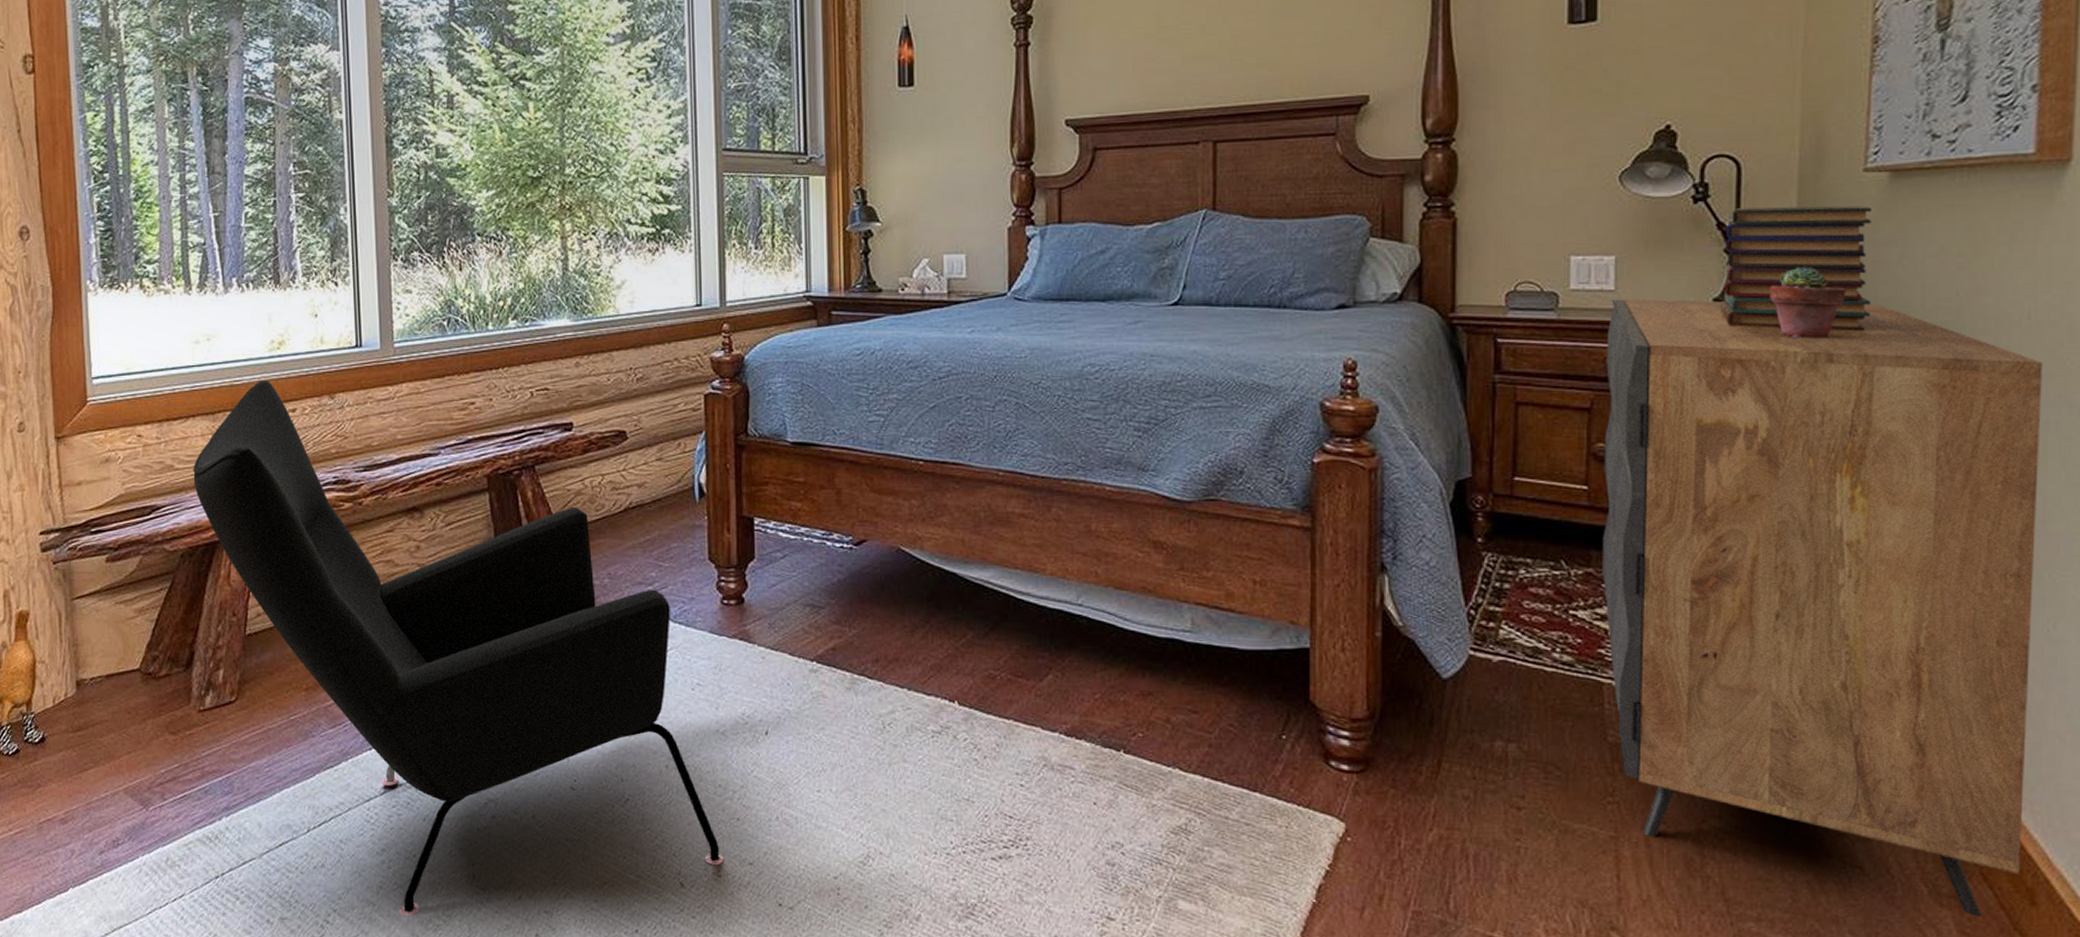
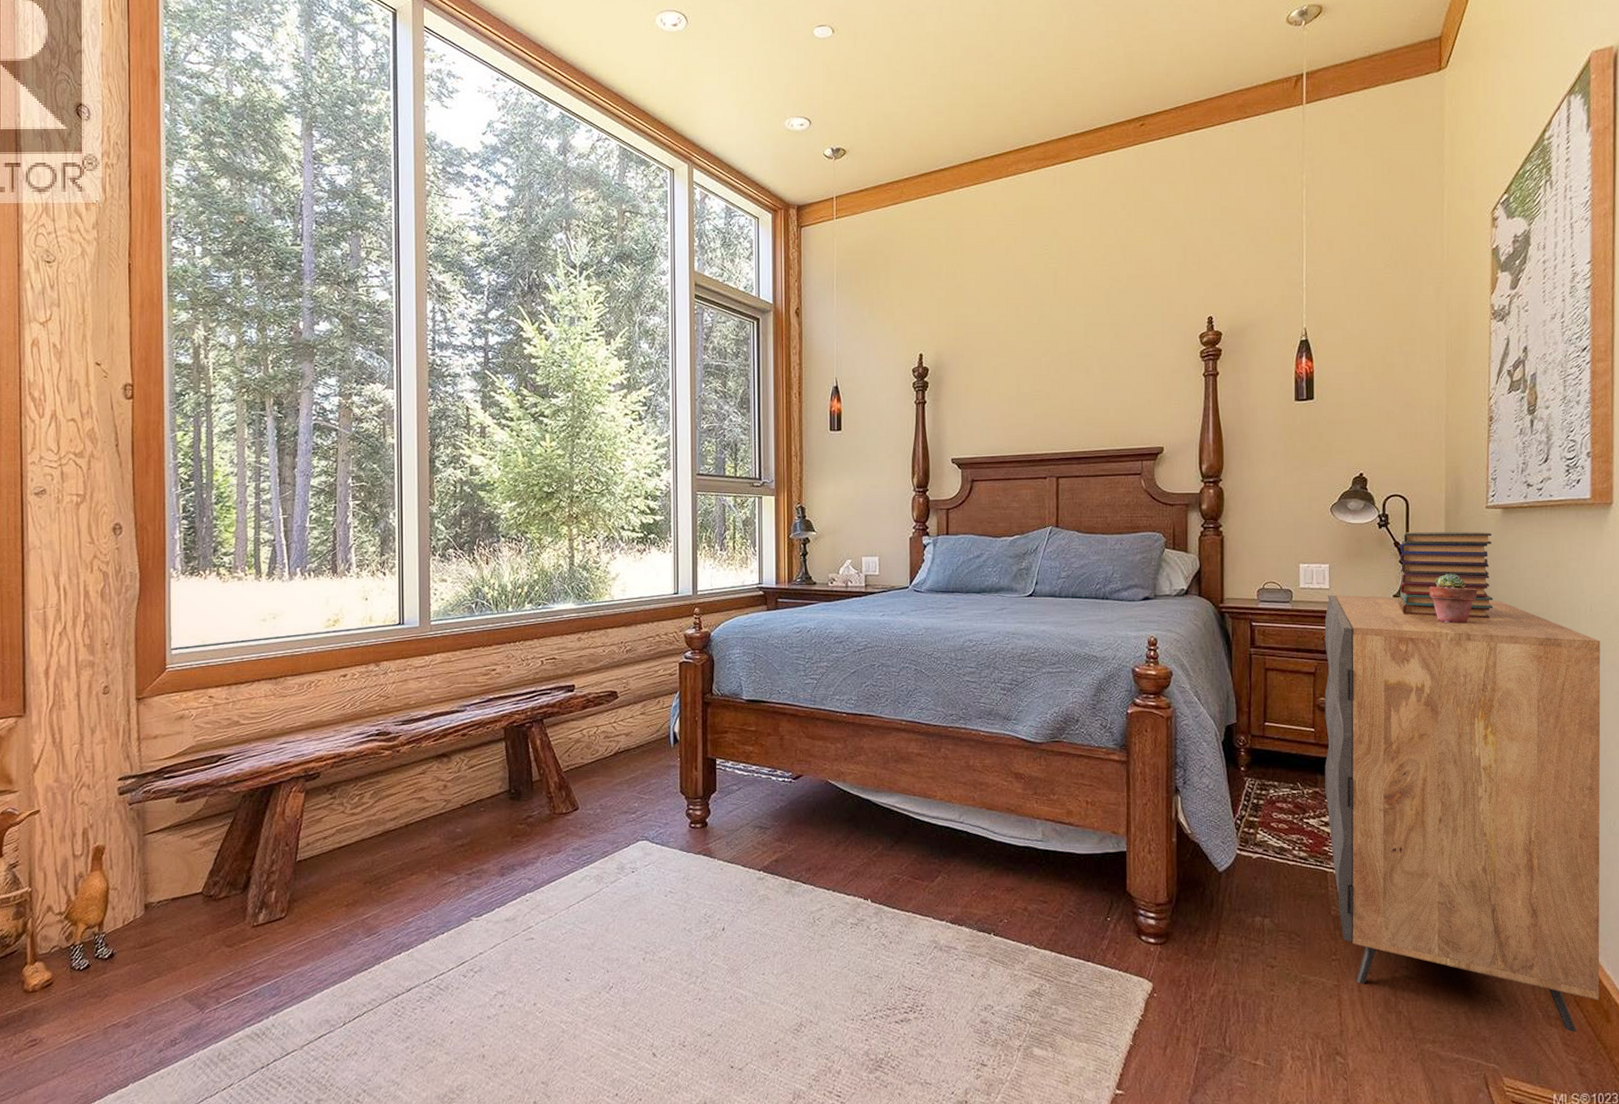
armchair: present [193,379,724,917] -> none [256,650,688,1093]

